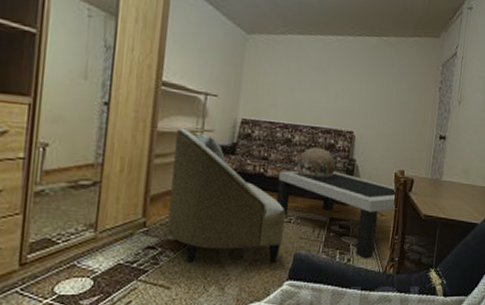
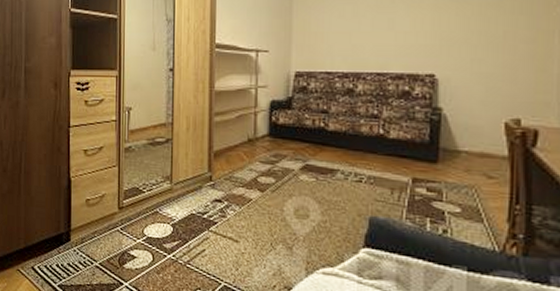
armchair: present [167,127,286,264] -> none [231,86,354,227]
coffee table: present [276,170,397,259] -> none [342,123,514,233]
decorative sphere: present [297,147,335,180] -> none [364,96,413,134]

